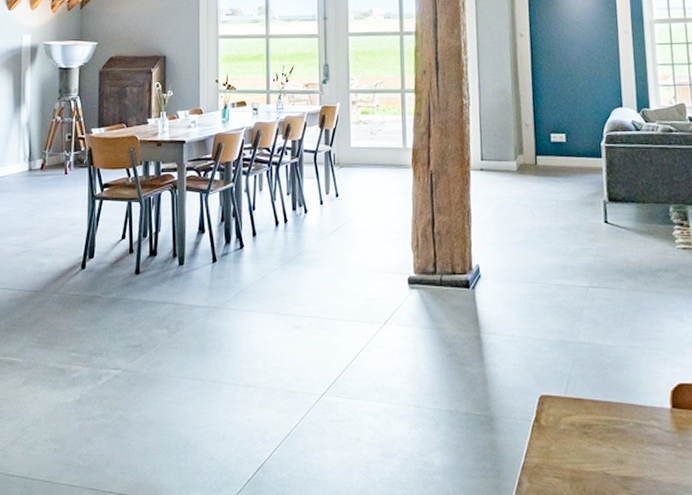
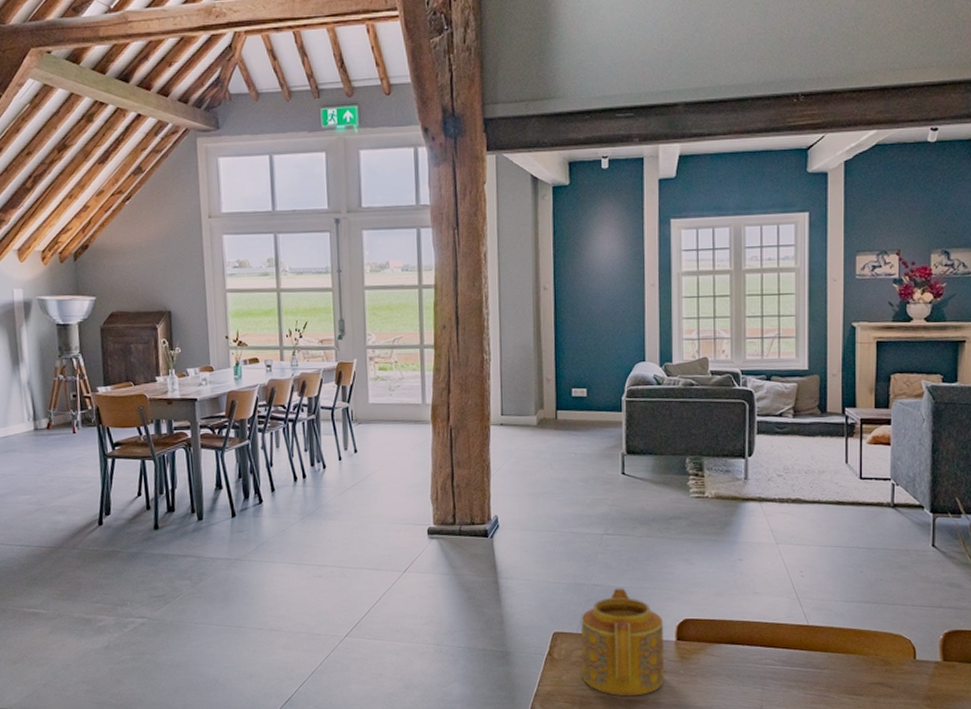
teapot: none [568,347,661,472] -> present [580,588,665,696]

